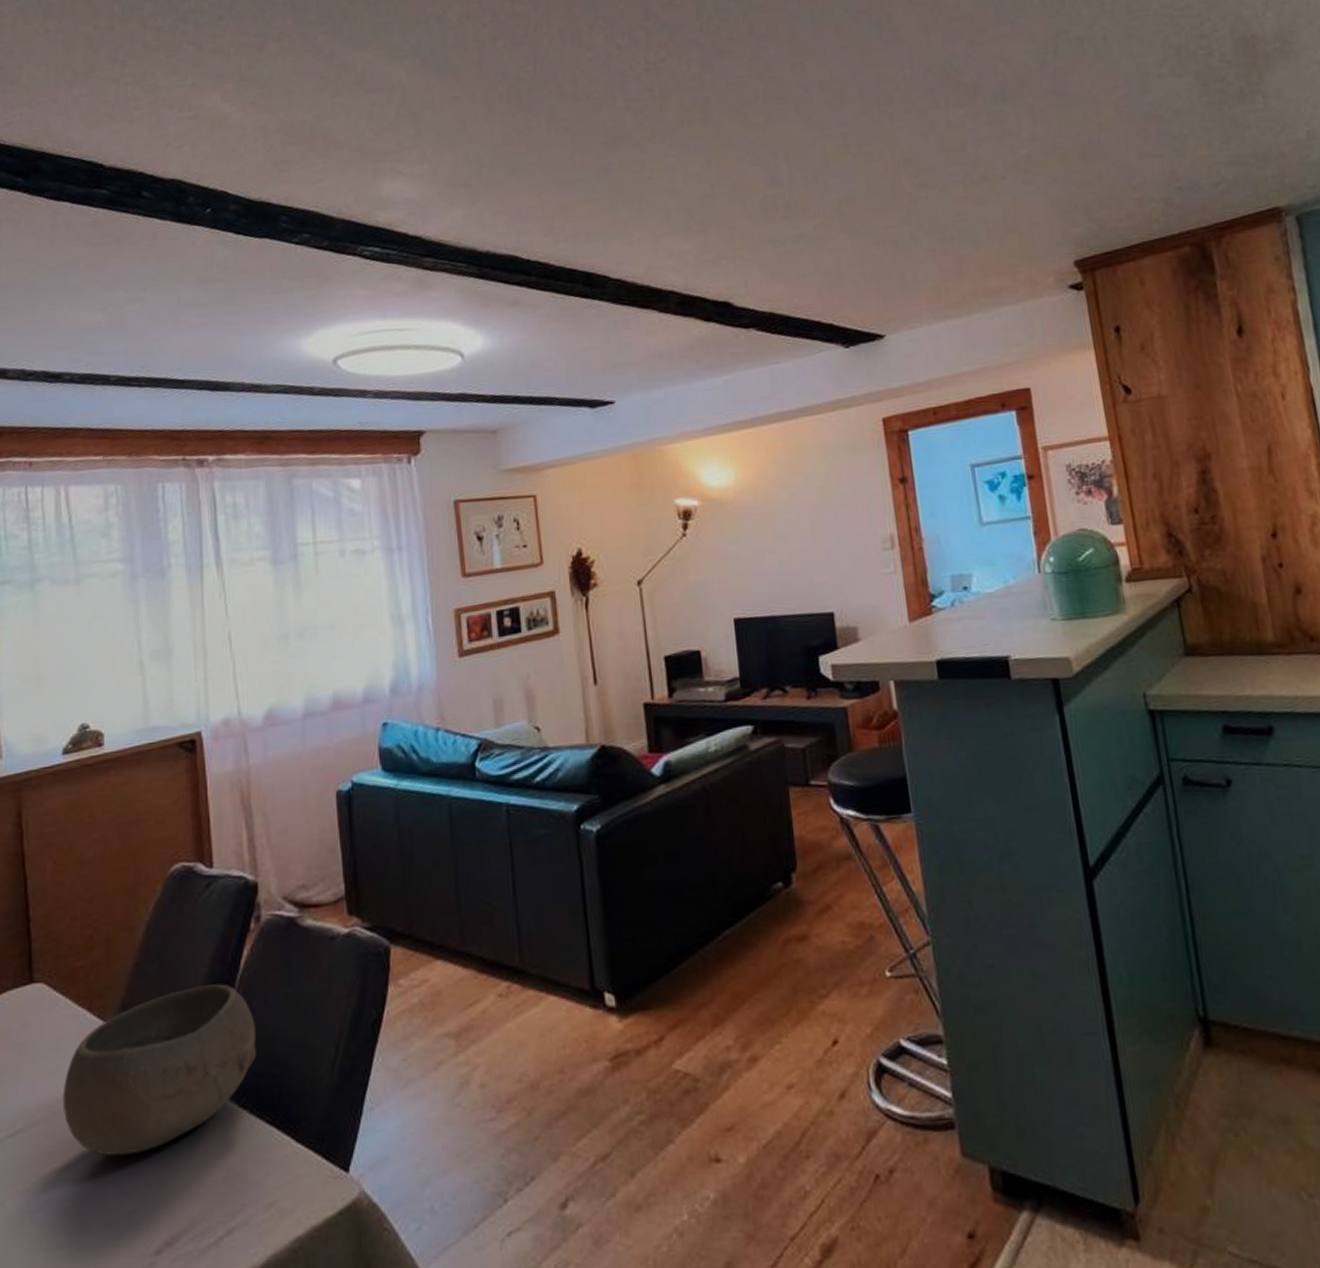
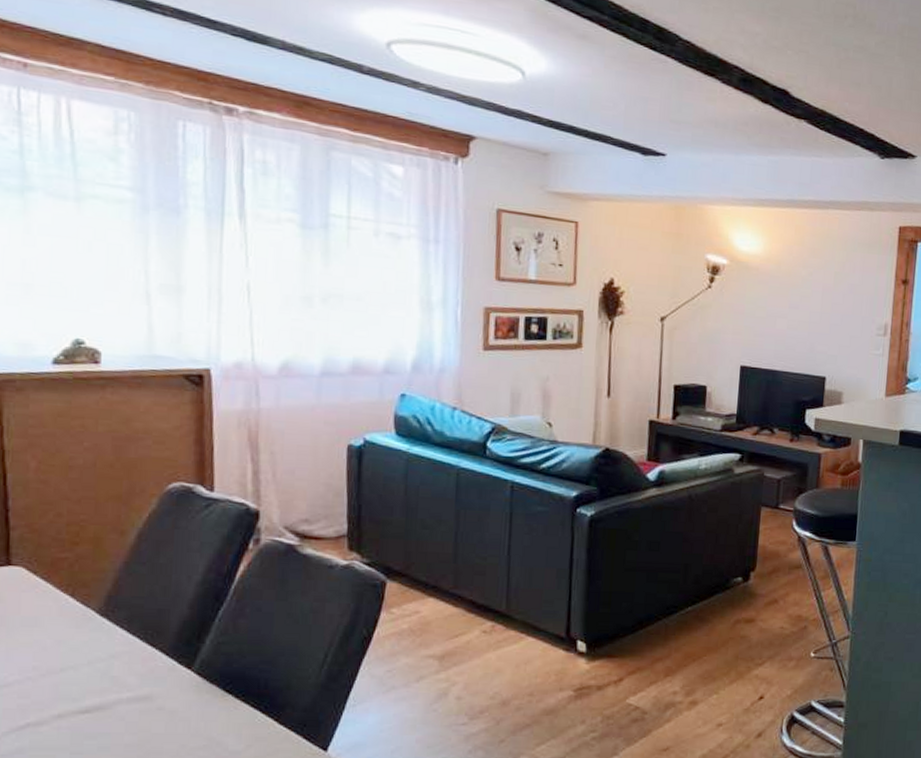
bowl: present [62,984,256,1156] -> none [39,589,247,720]

